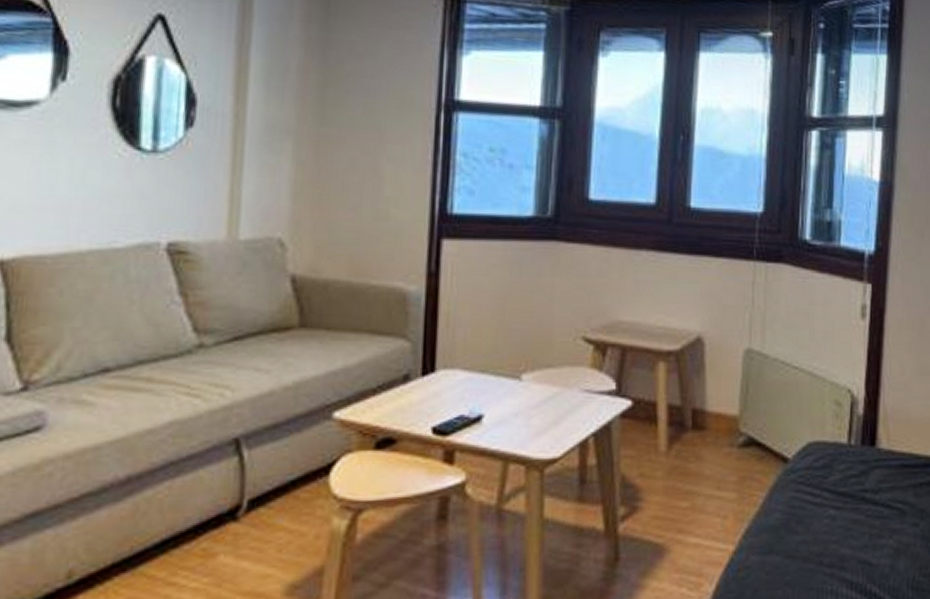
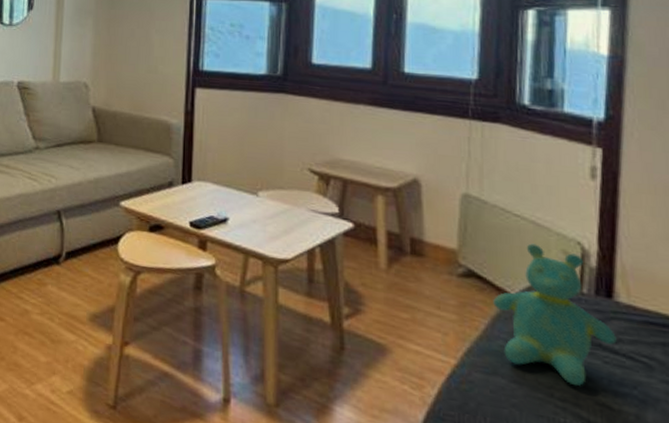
teddy bear: none [771,397,877,548] -> present [493,243,617,387]

